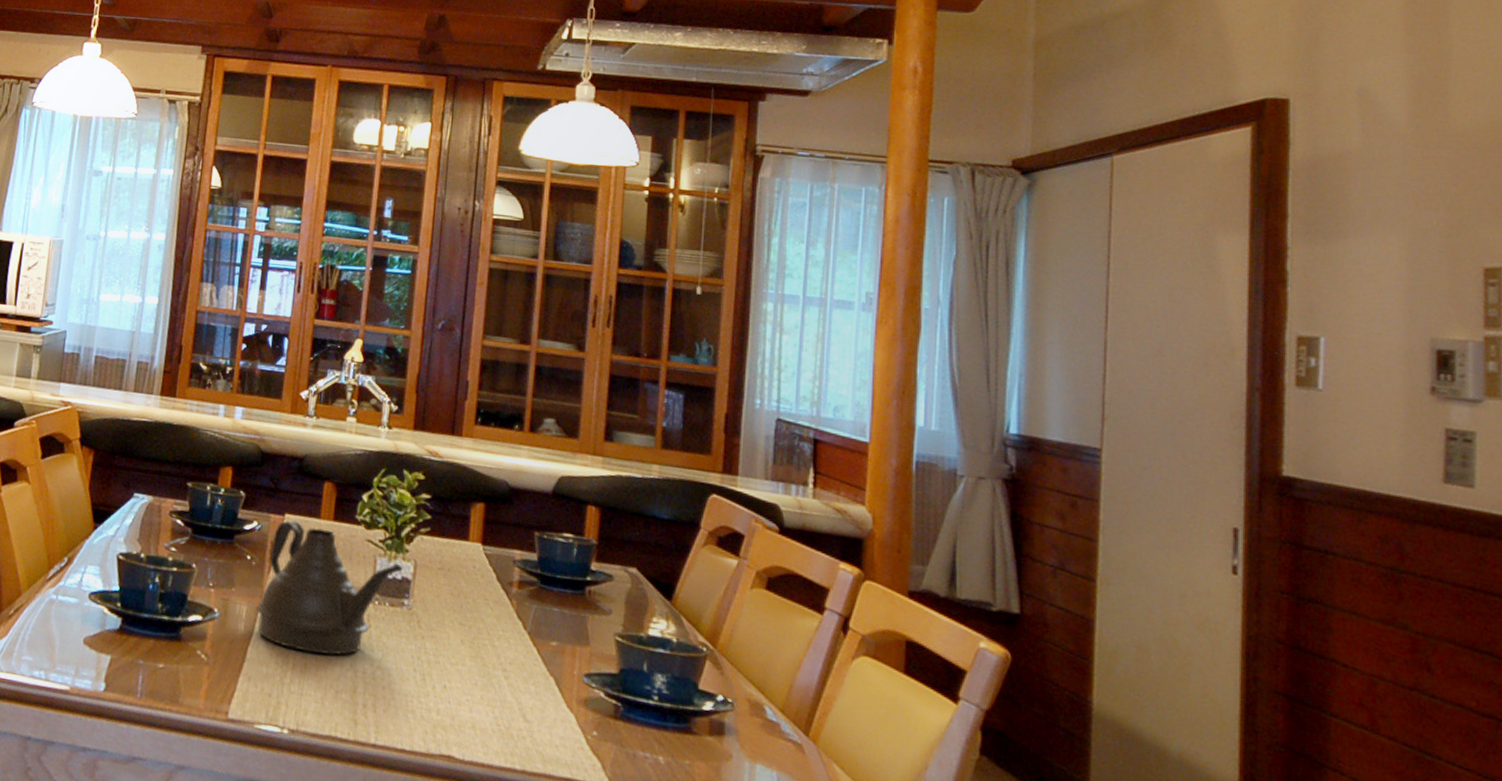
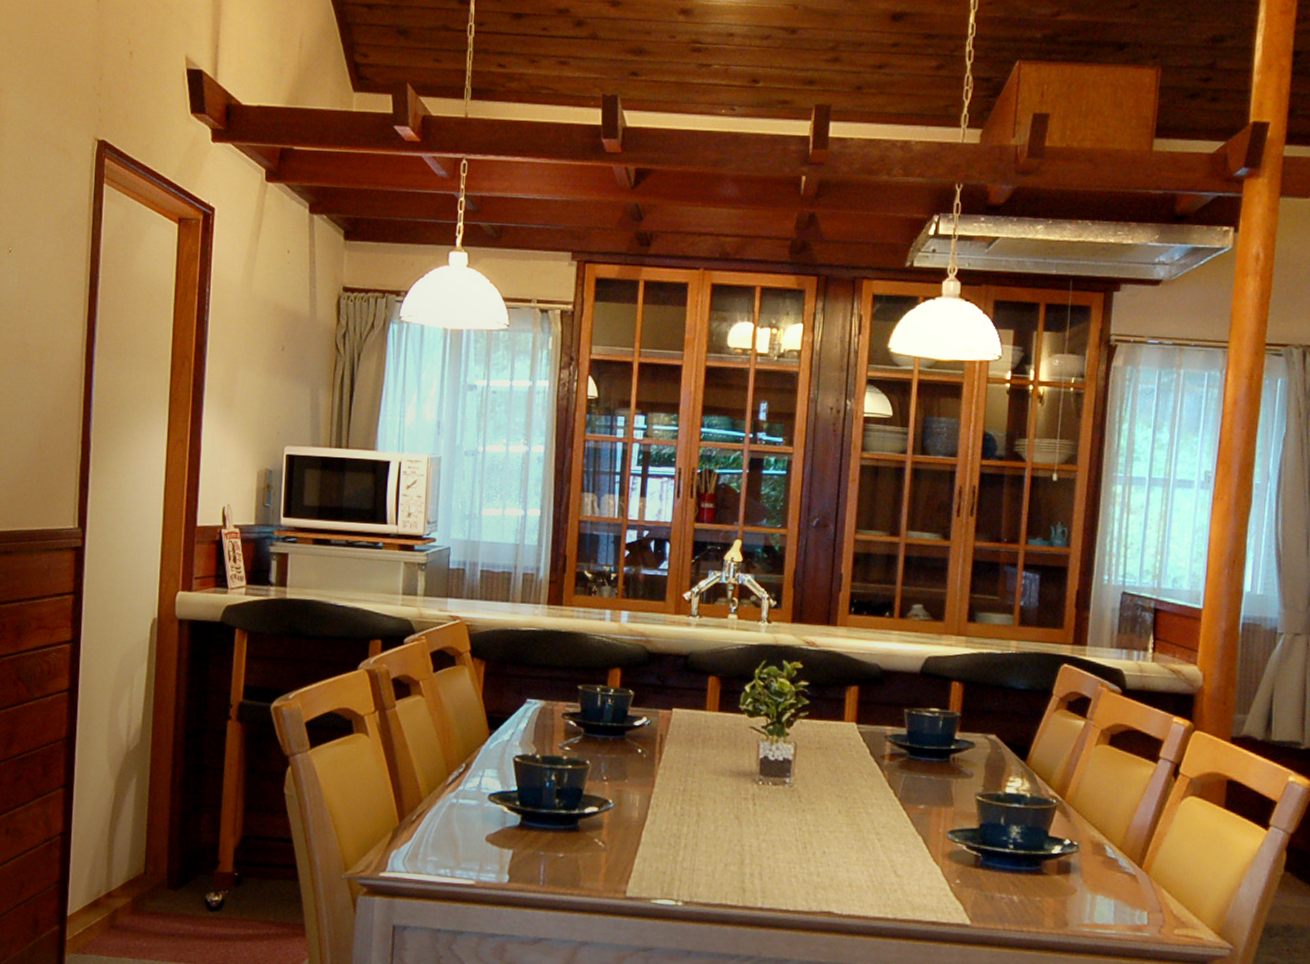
teapot: present [256,520,403,656] -> none [648,714,784,833]

